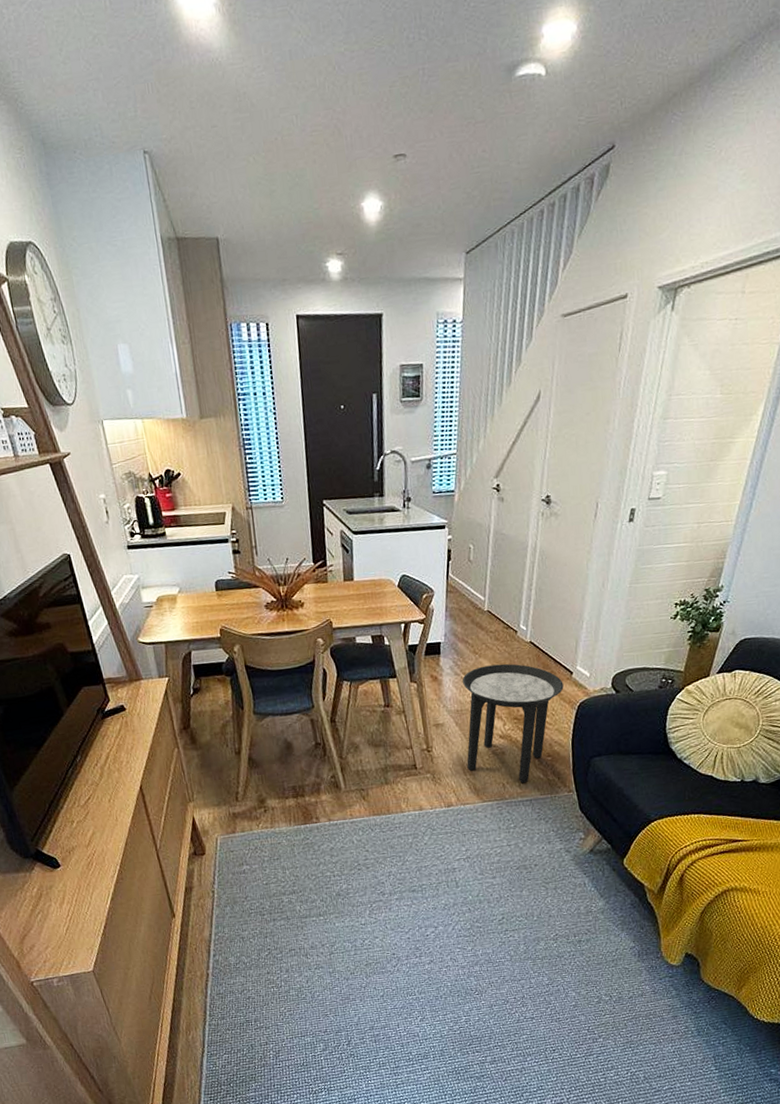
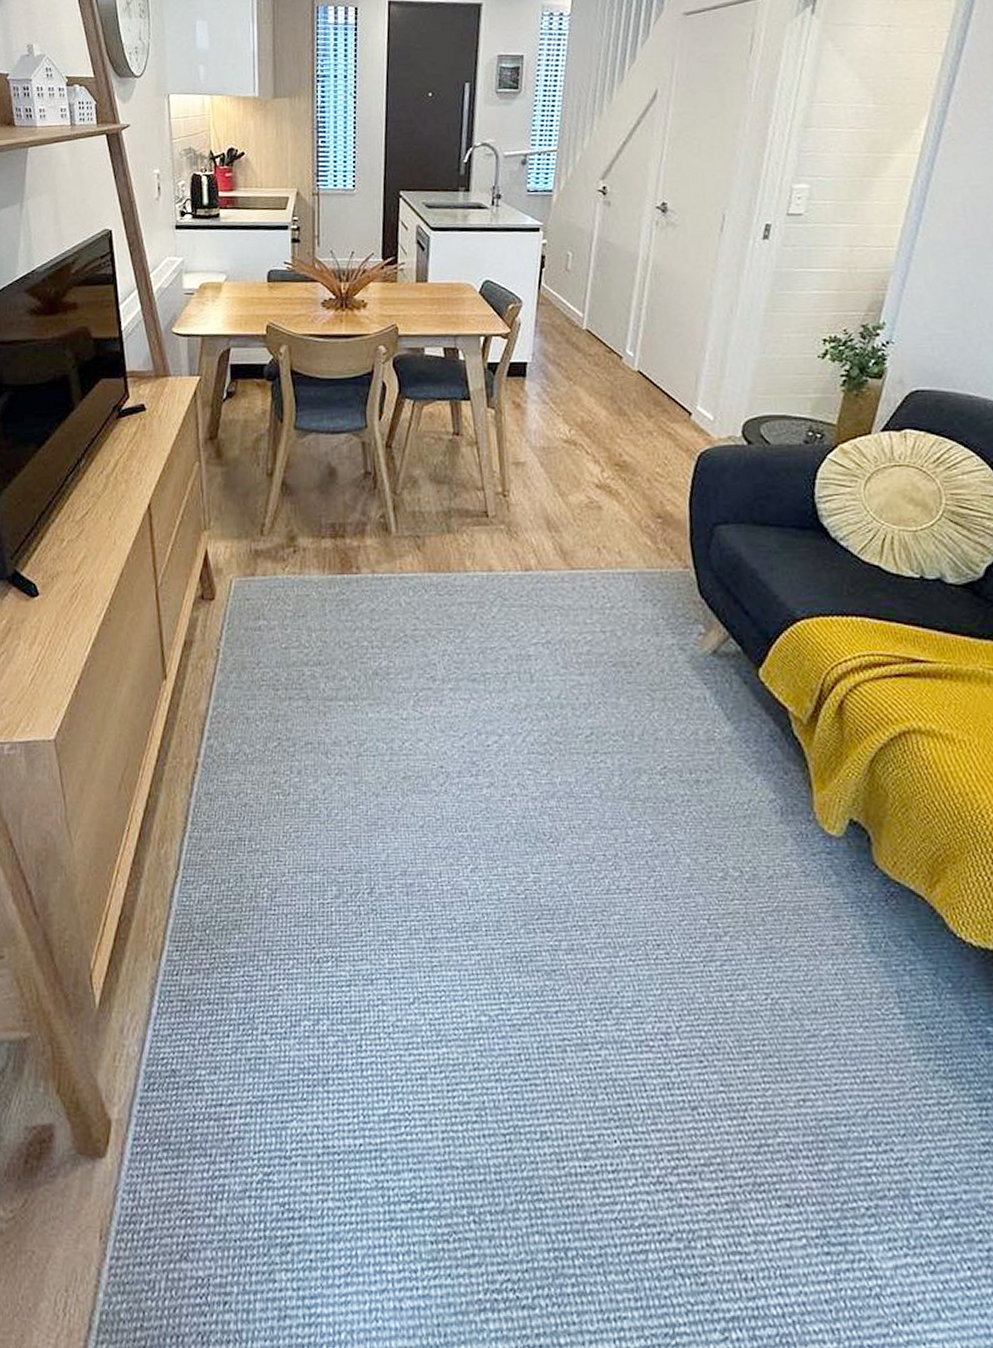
side table: present [462,663,564,784] -> none [552,395,680,550]

